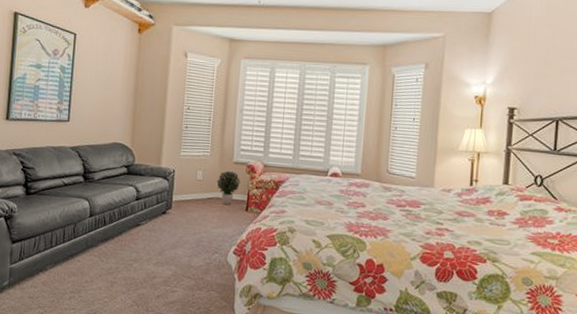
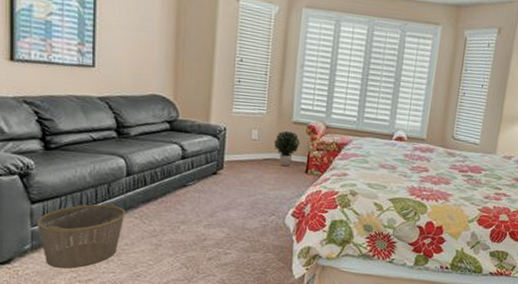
basket: none [14,241,88,305] -> present [36,202,126,269]

